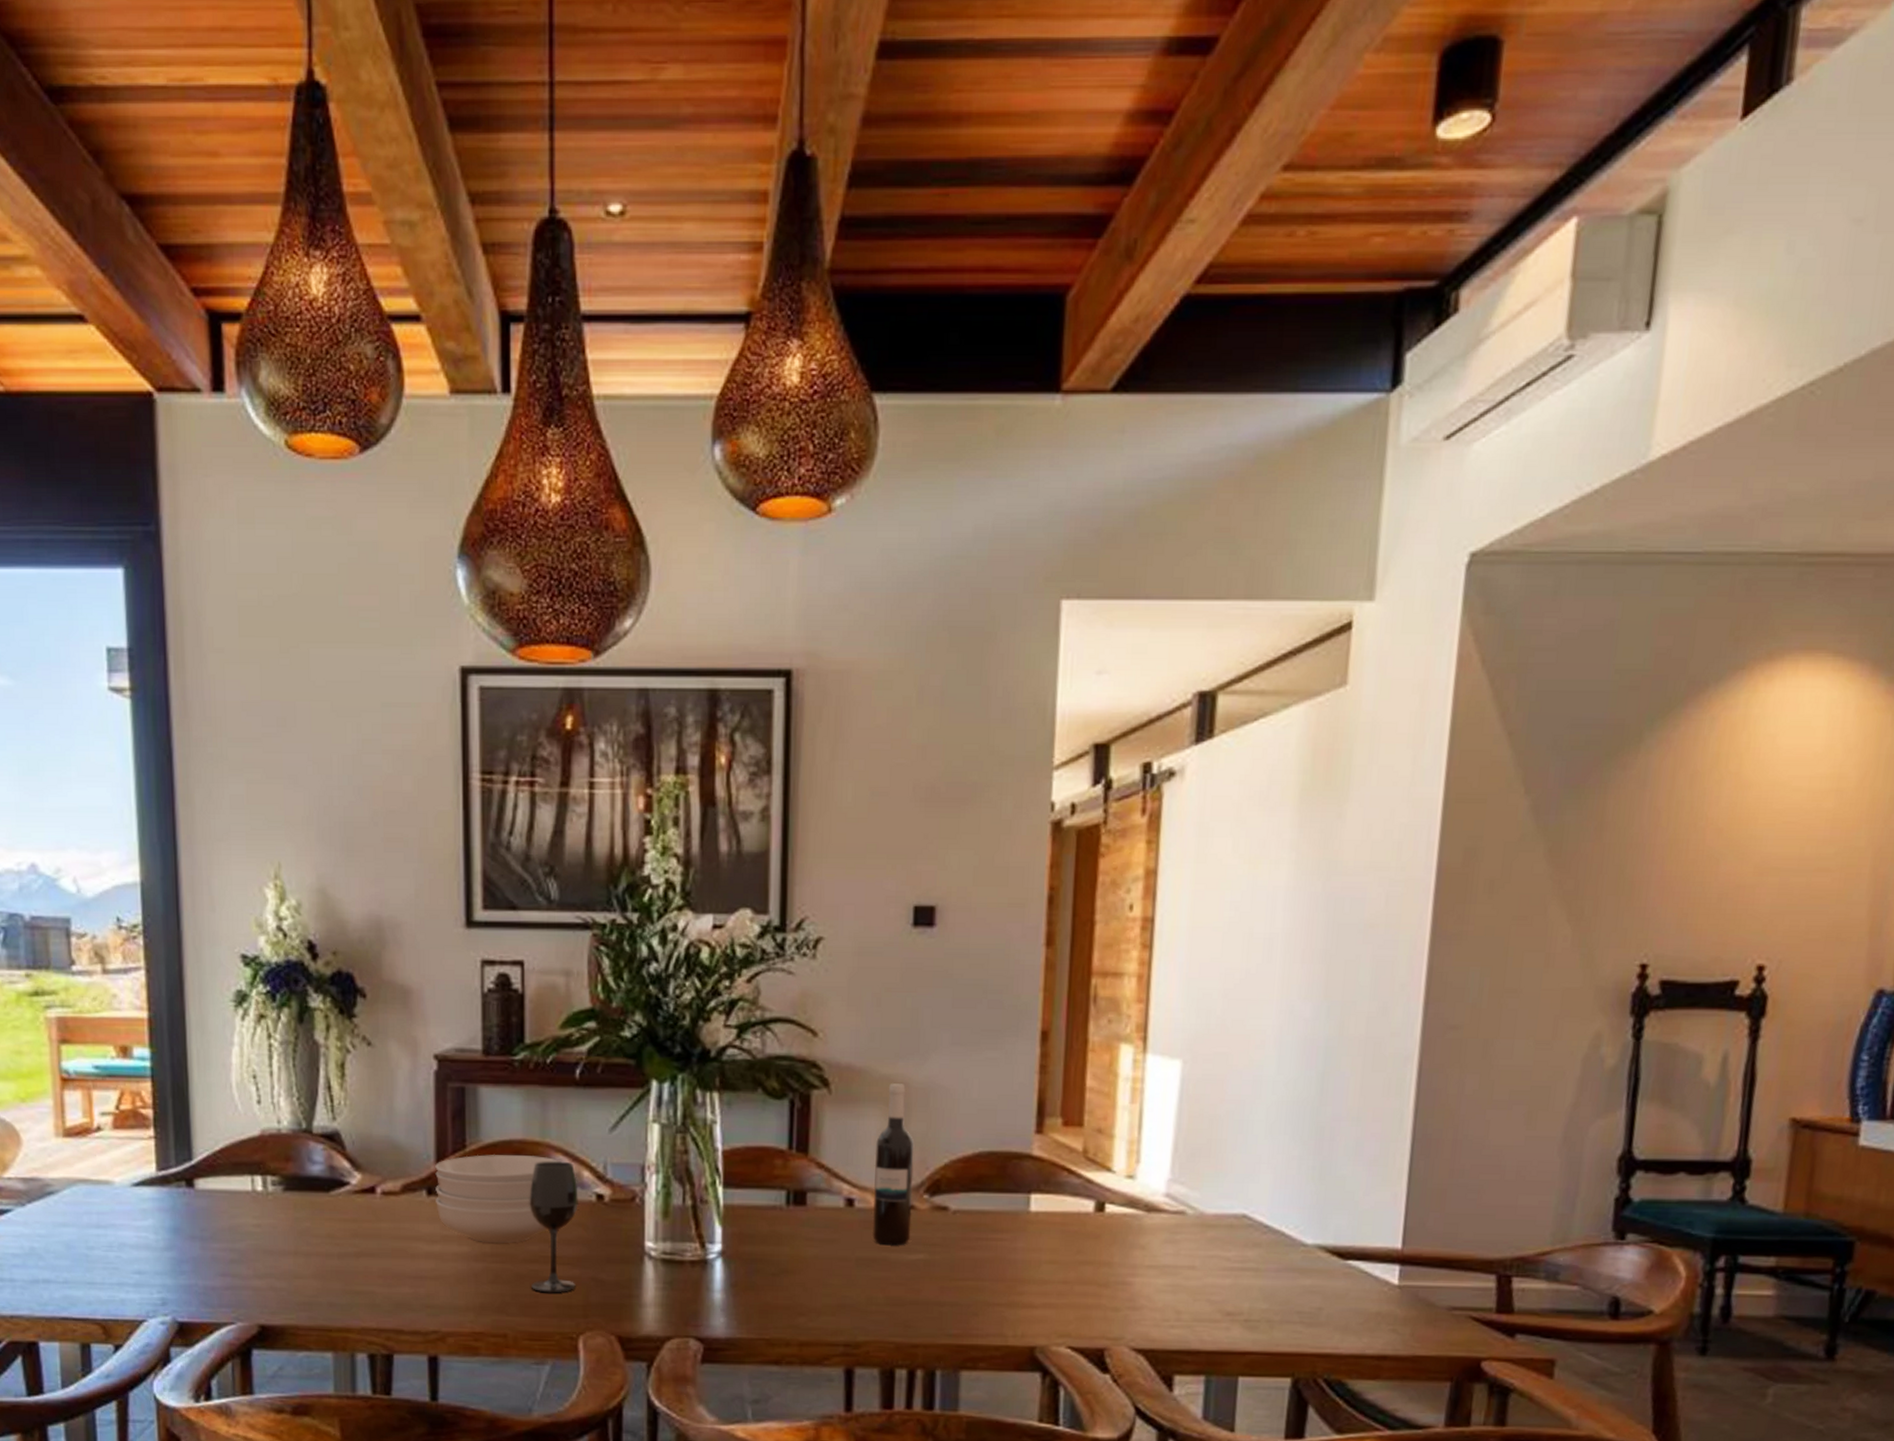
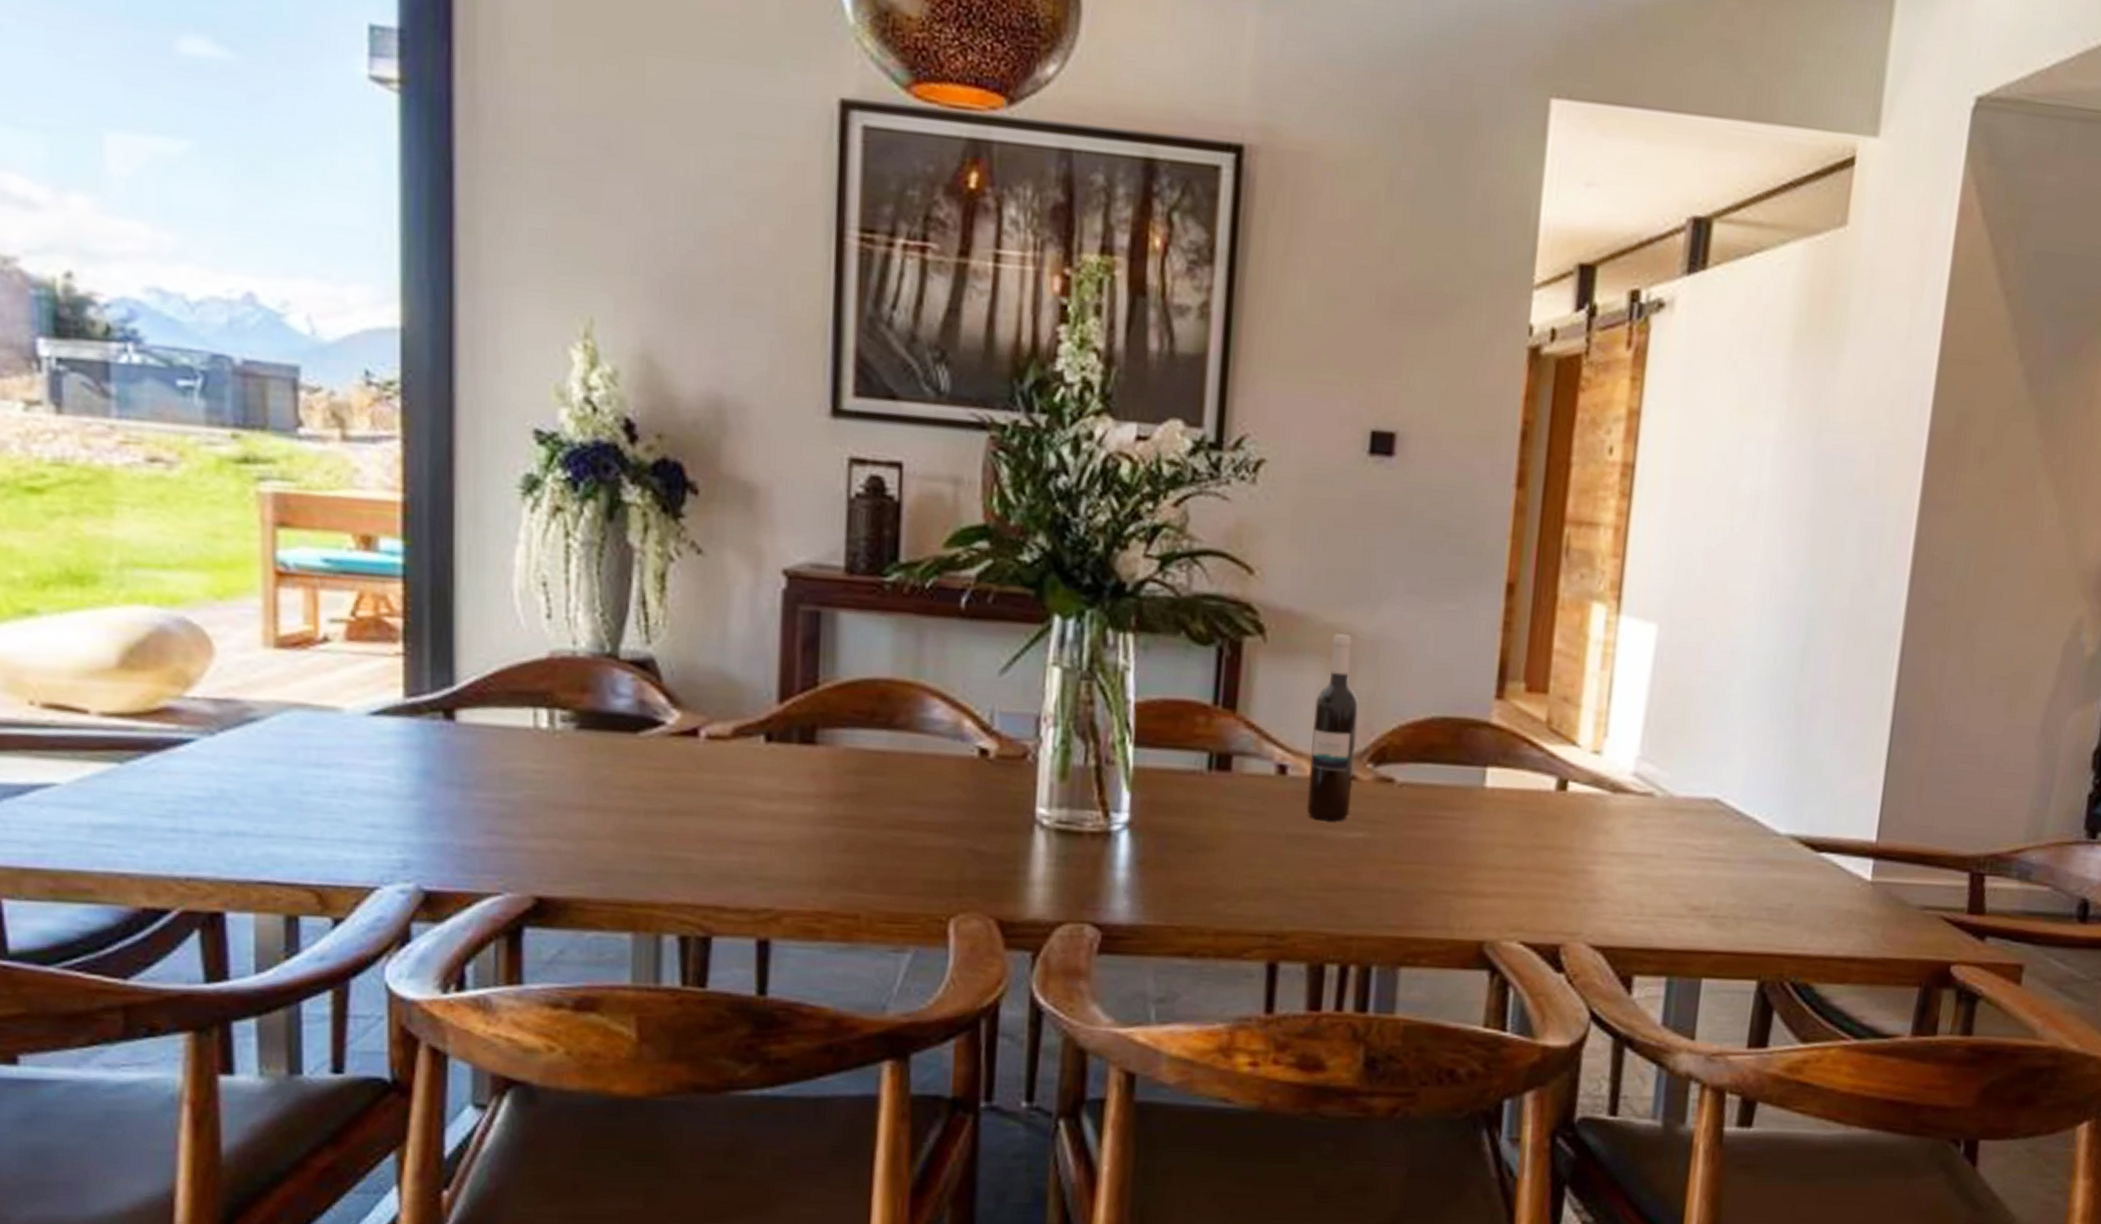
bowl: present [435,1155,561,1244] -> none [776,695,938,804]
wine glass: present [529,1161,578,1293] -> none [893,706,957,866]

